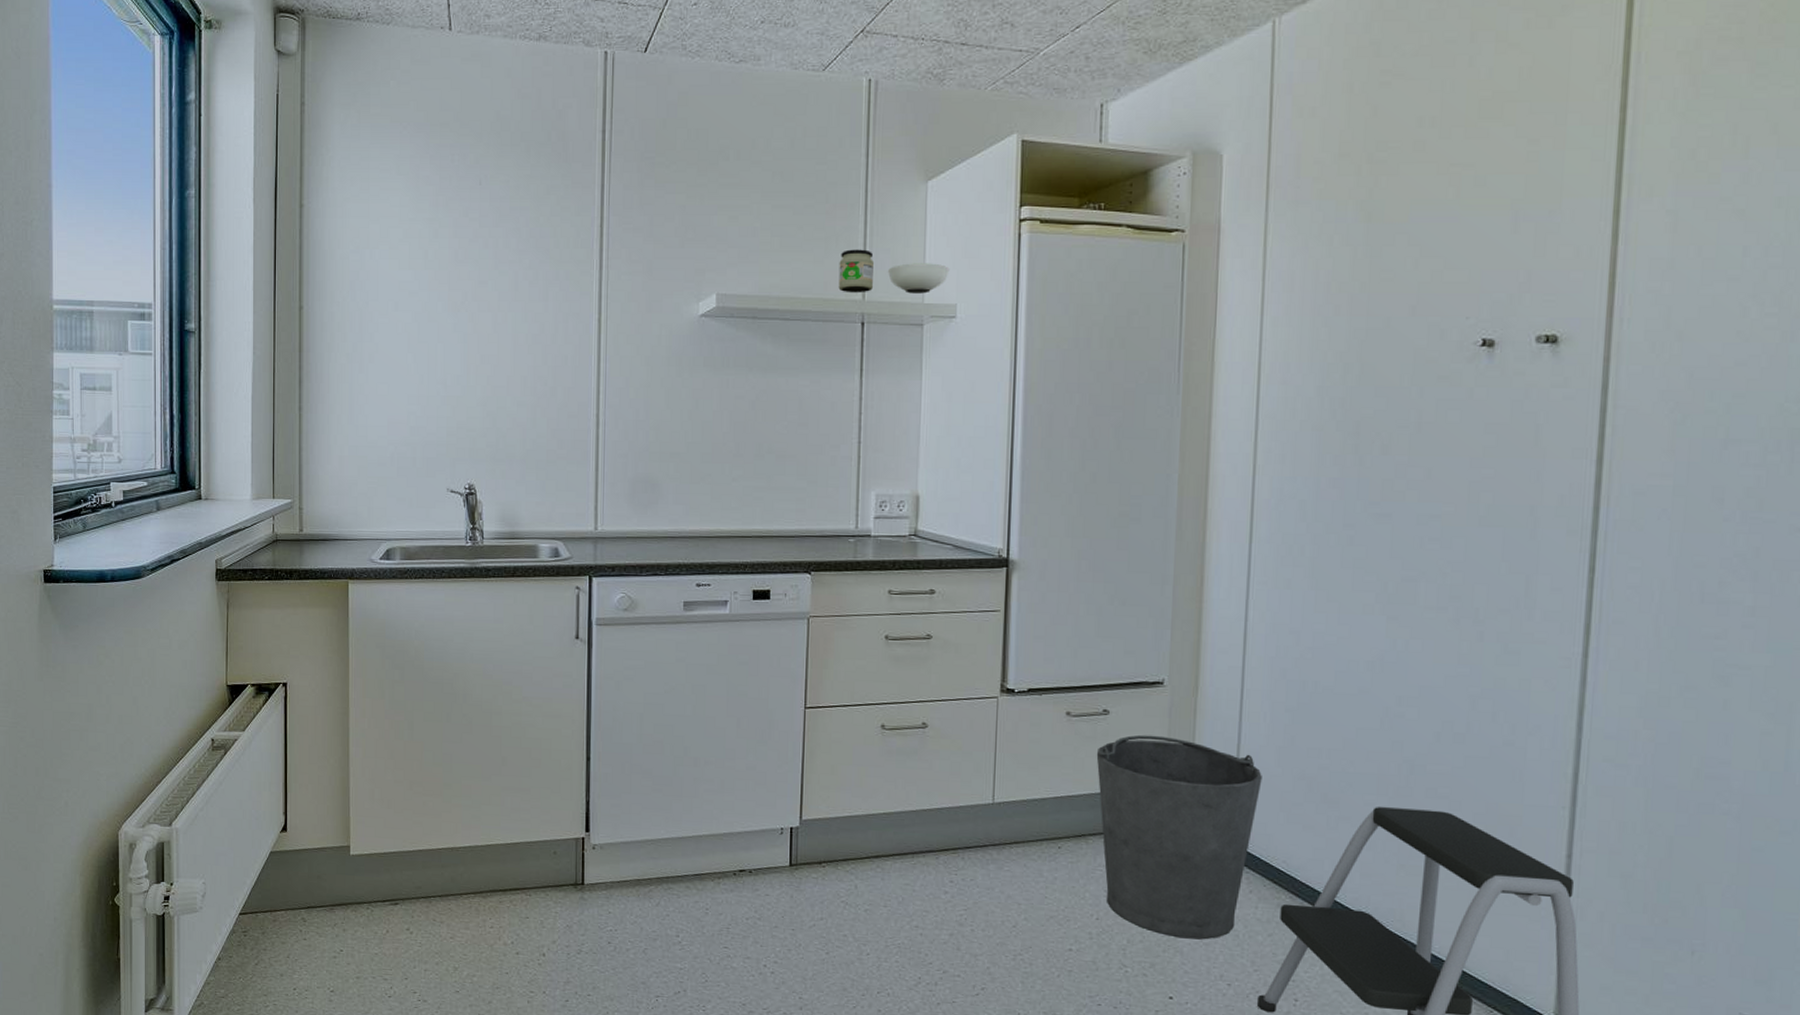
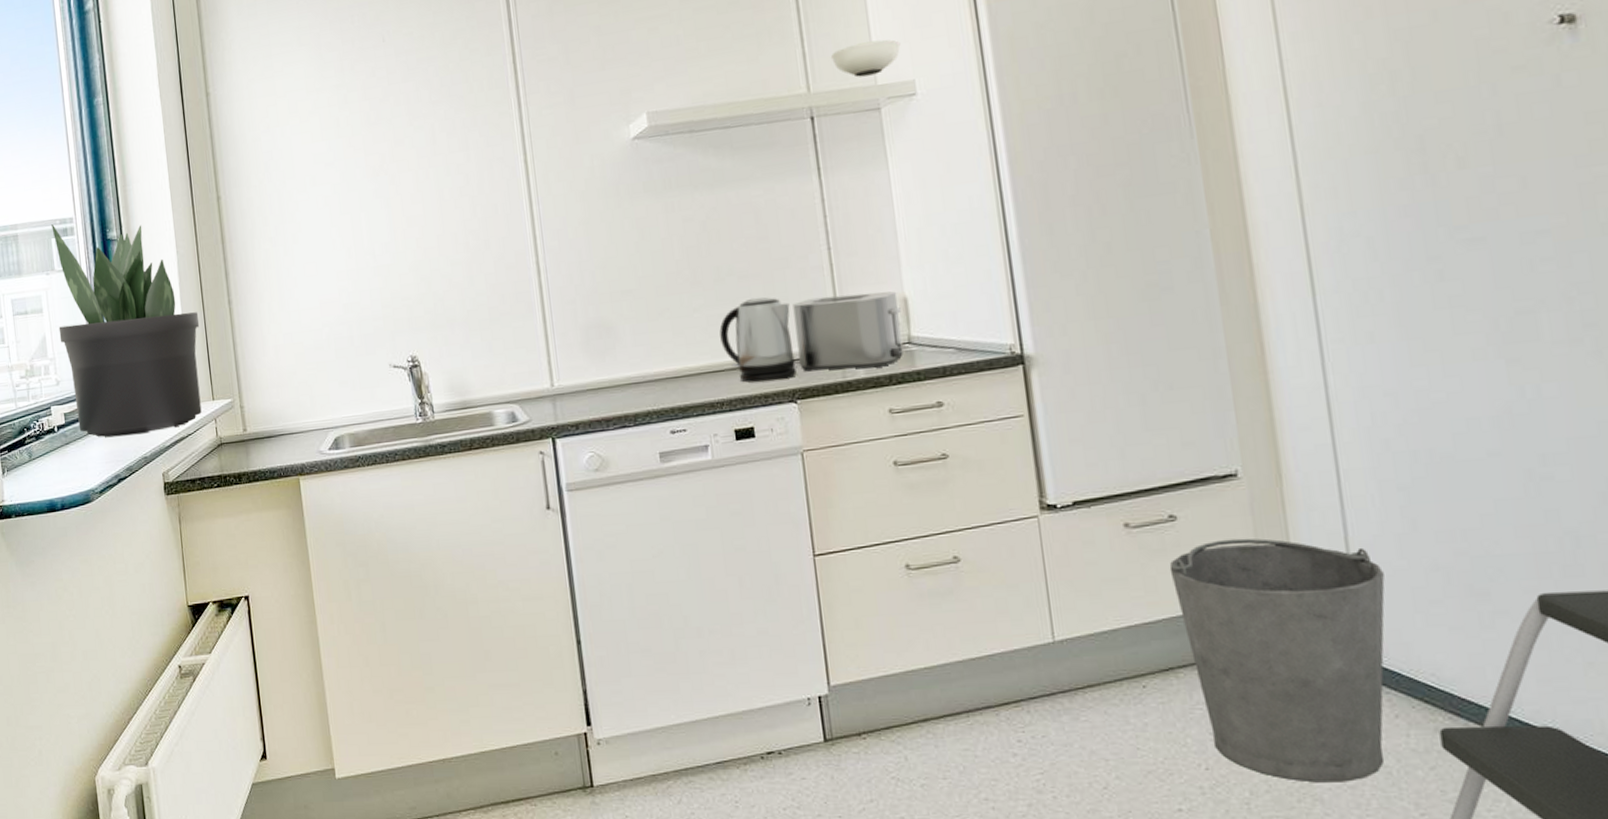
planter: none [126,307,268,520] -> present [51,224,202,437]
kettle: none [752,476,817,553] -> present [719,296,797,383]
toaster: none [817,484,912,553] -> present [792,291,903,372]
jar: present [838,249,875,293] -> none [775,38,817,88]

